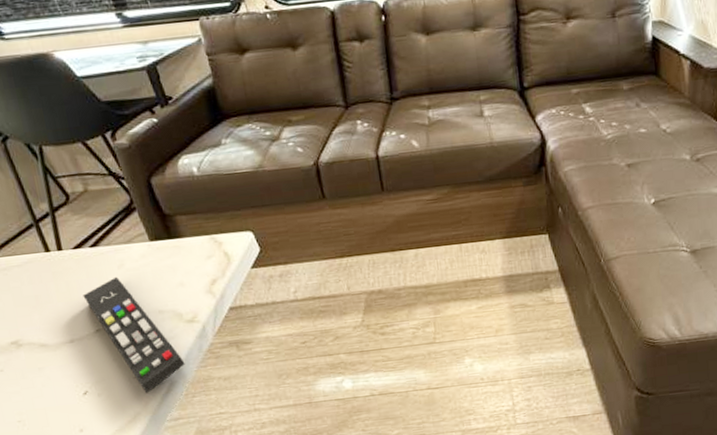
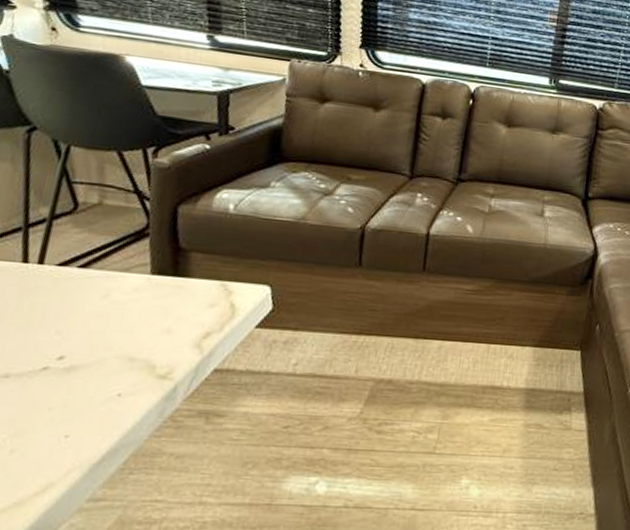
remote control: present [82,276,185,393] -> none [44,307,137,459]

